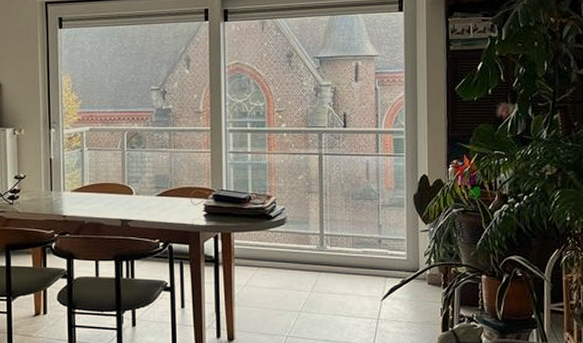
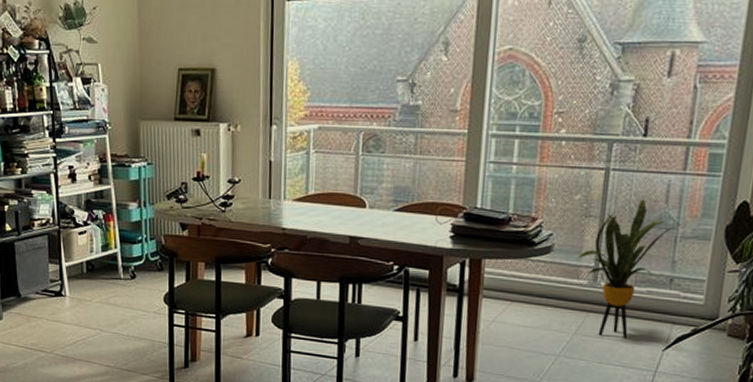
house plant: none [305,176,382,293] -> present [576,199,683,339]

